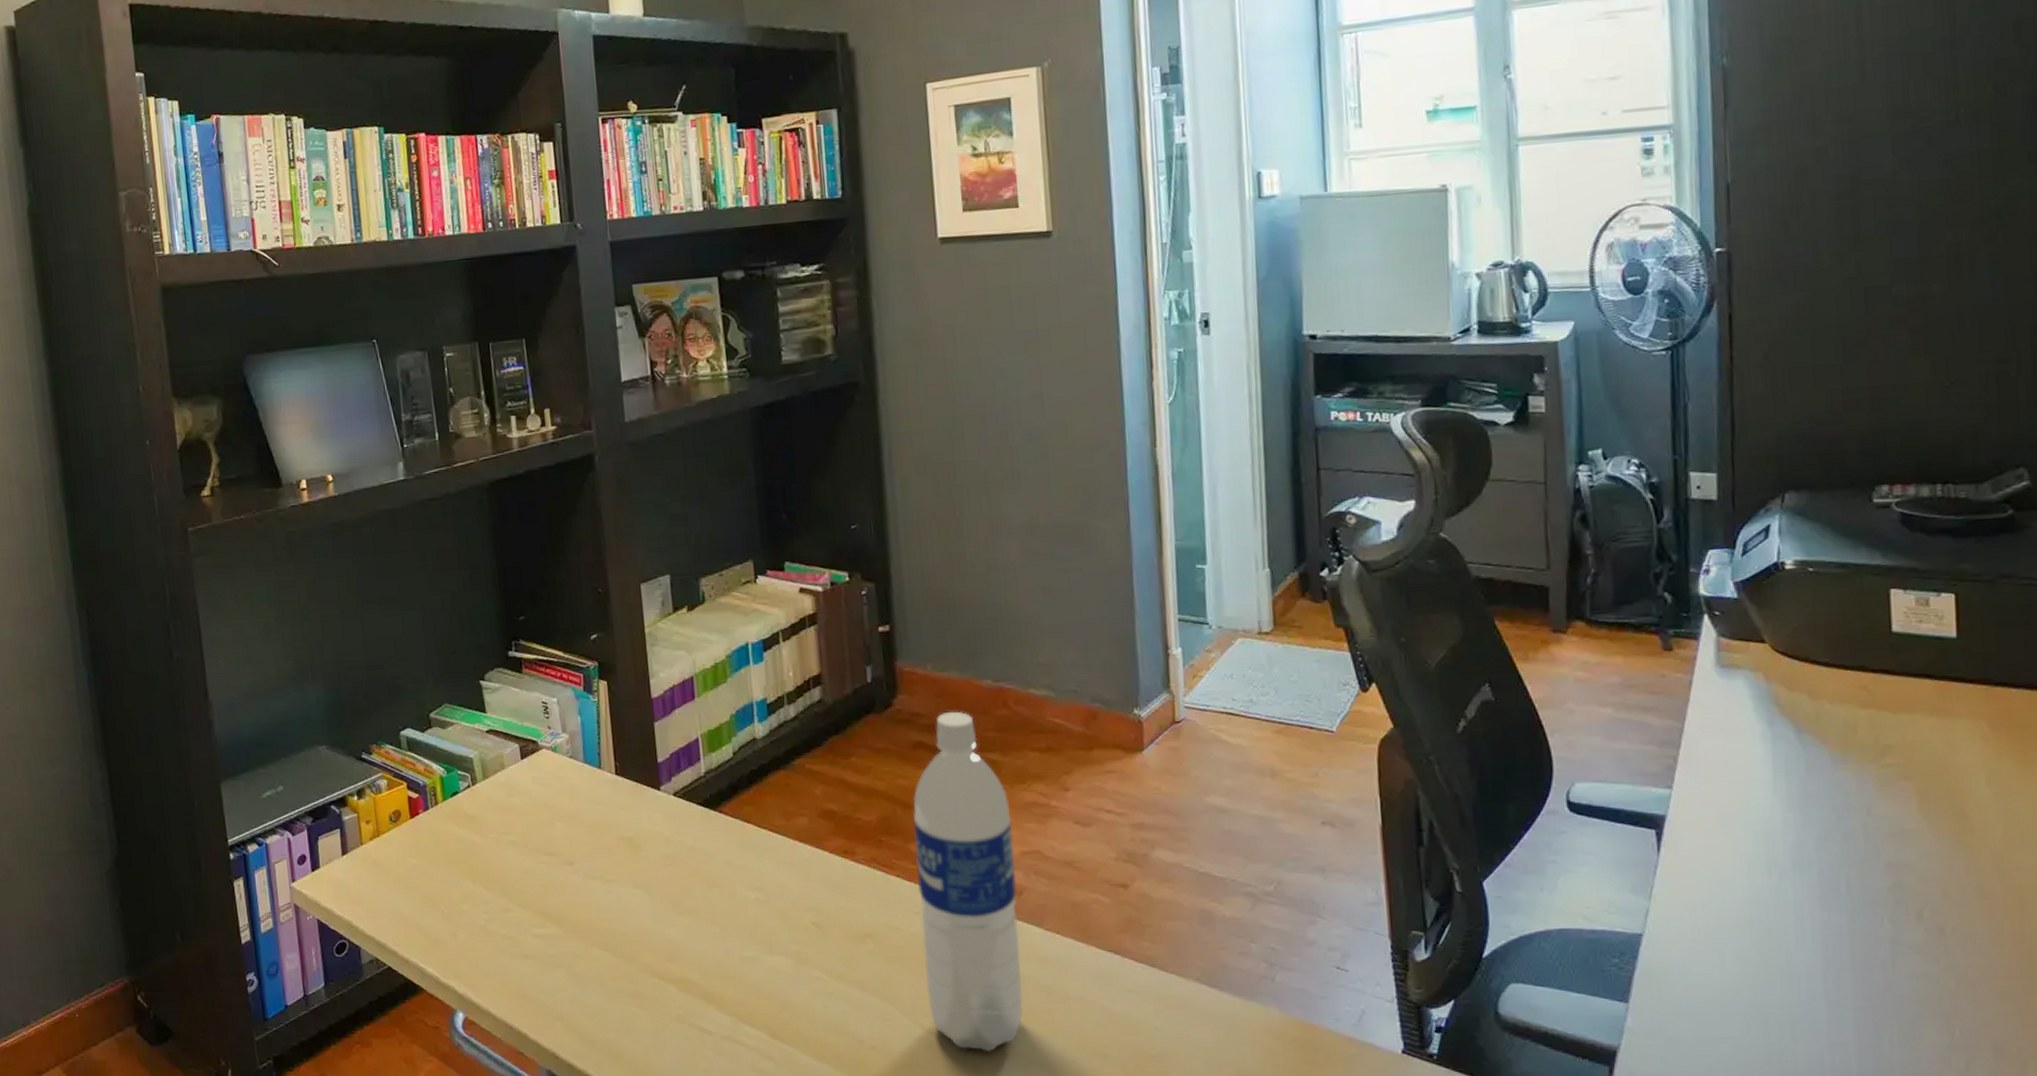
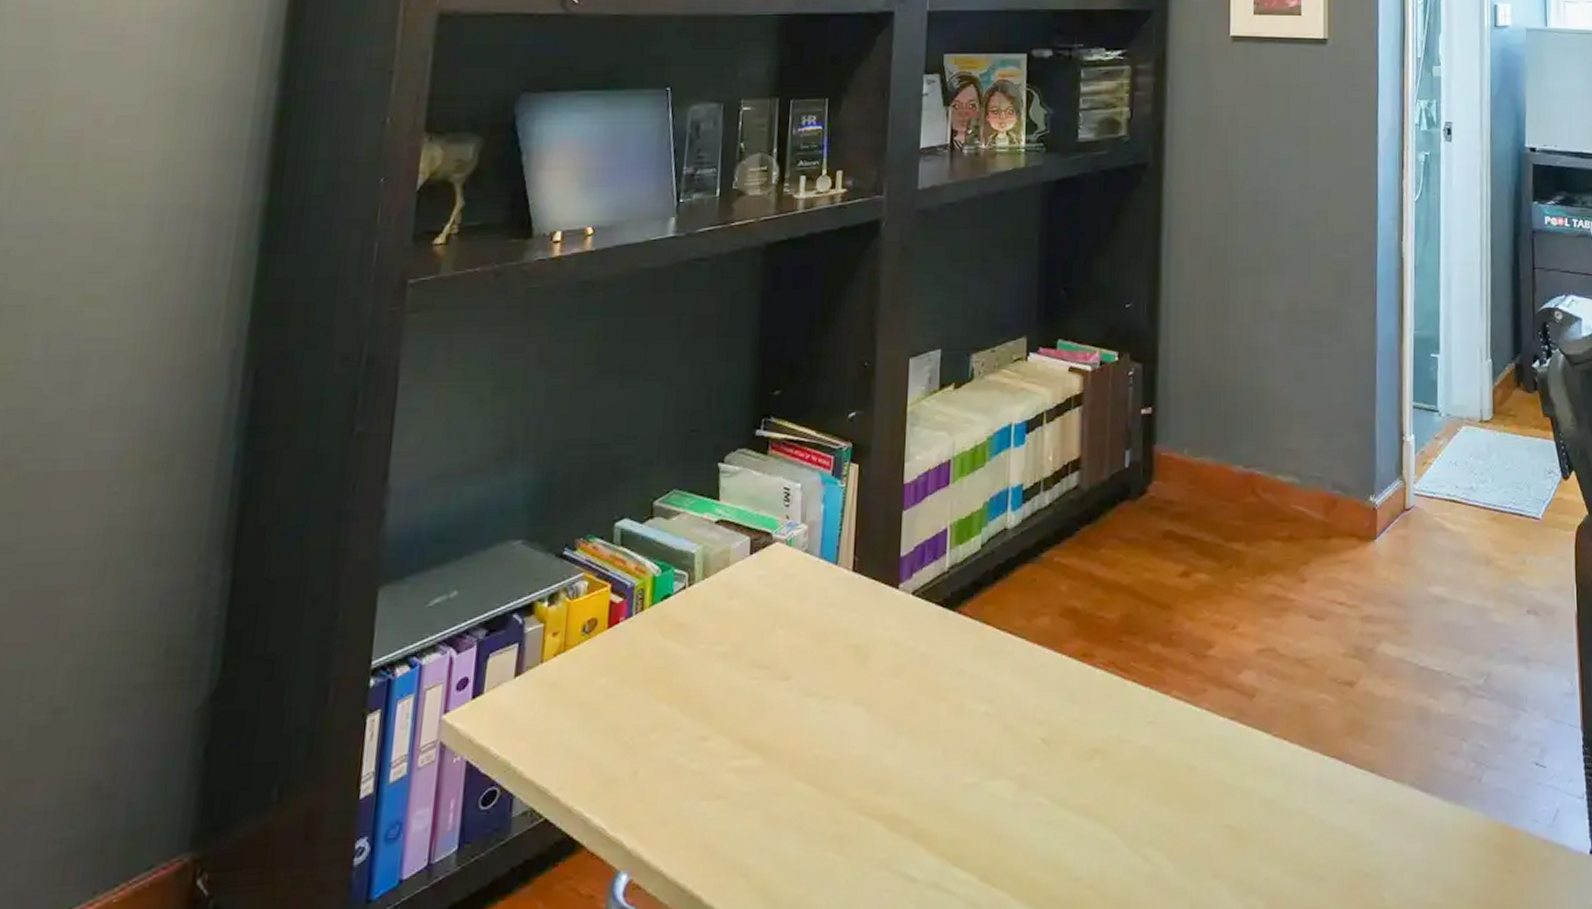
water bottle: present [913,711,1024,1053] -> none [1151,498,1250,883]

